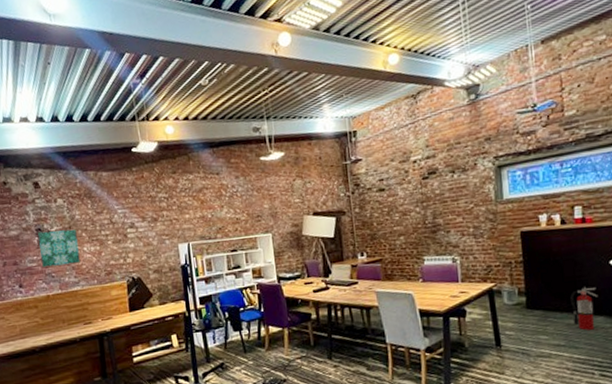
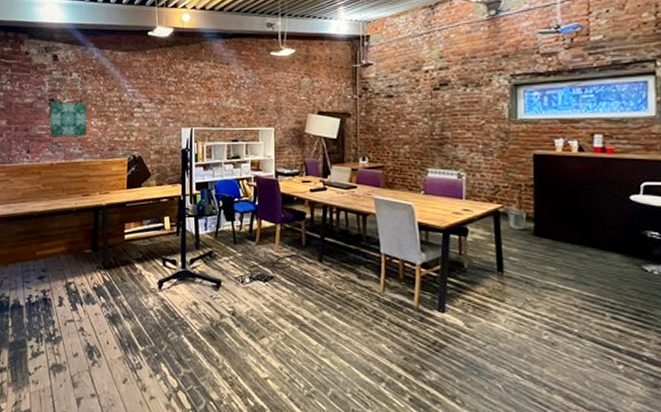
fire extinguisher: present [570,287,599,330] -> none [584,221,615,267]

